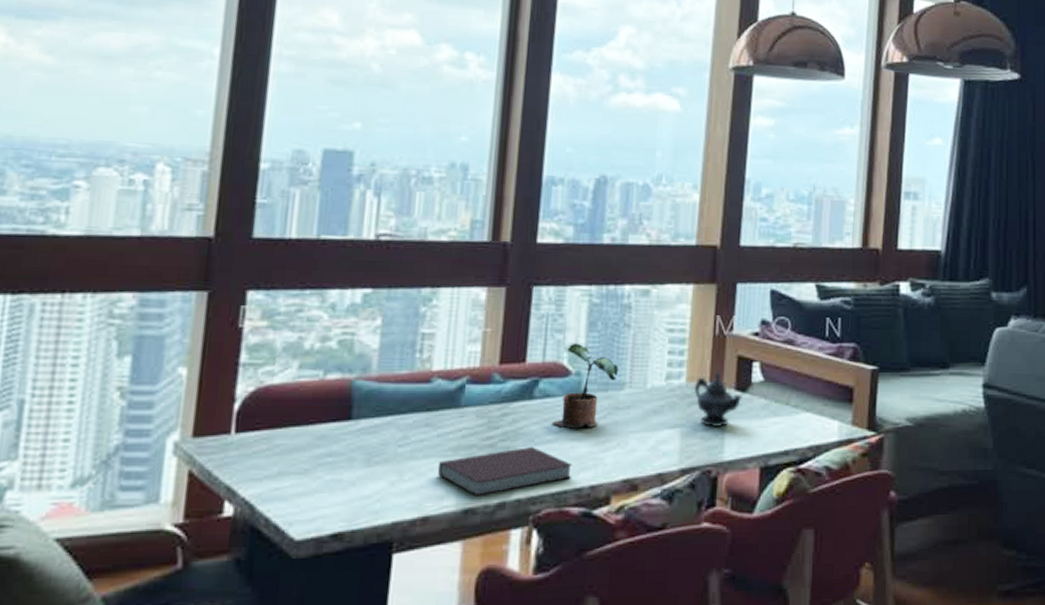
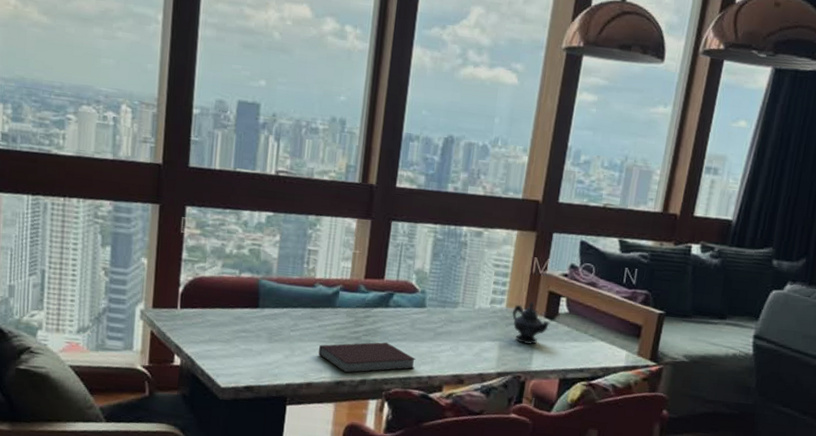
potted plant: present [552,343,619,429] -> none [402,268,454,333]

